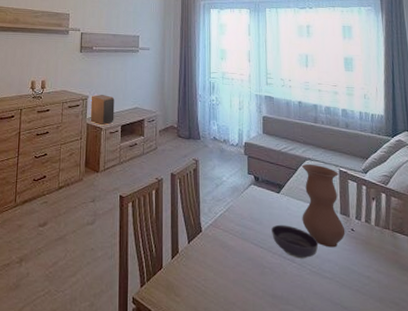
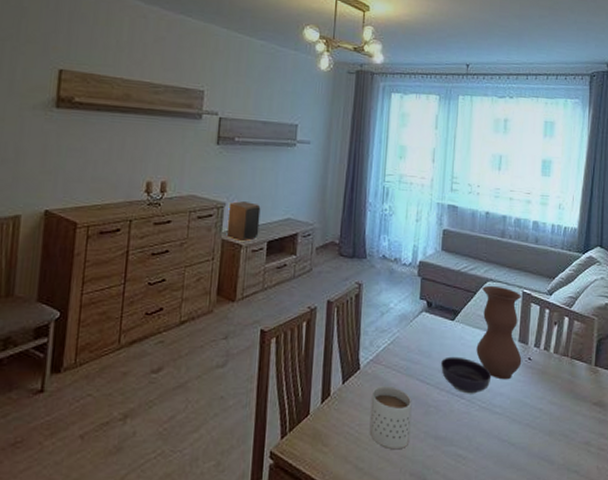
mug: none [213,246,250,305] -> present [369,385,412,450]

